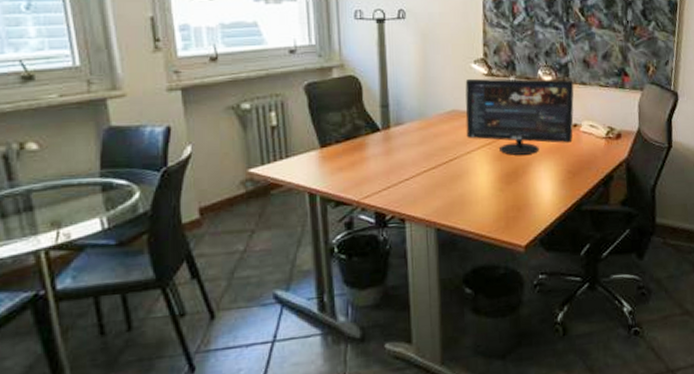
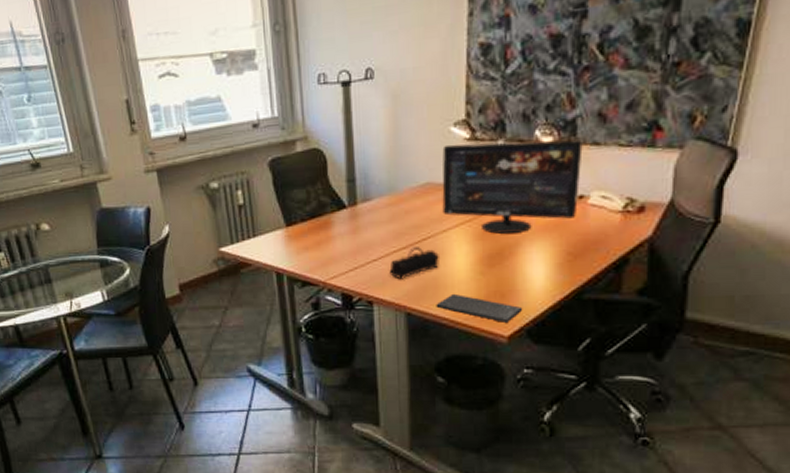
pencil case: none [420,167,466,196] -> present [389,247,441,278]
keyboard: none [462,208,536,234] -> present [436,293,523,323]

